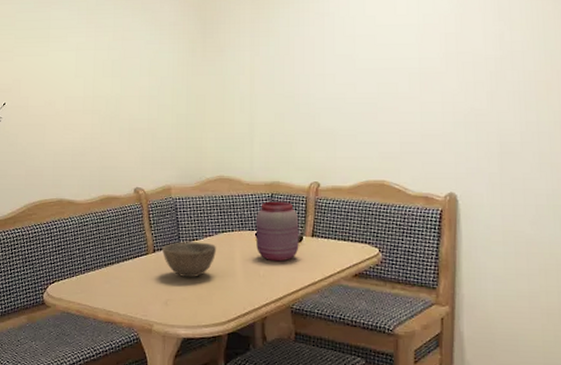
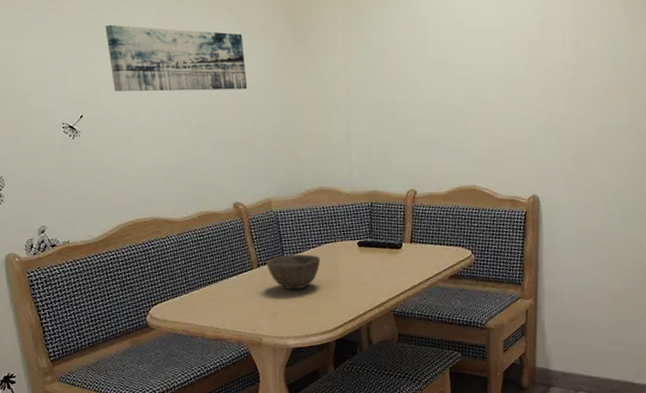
wall art: none [32,23,156,83] -> present [105,24,248,92]
jar: present [255,201,299,262] -> none [357,210,399,269]

